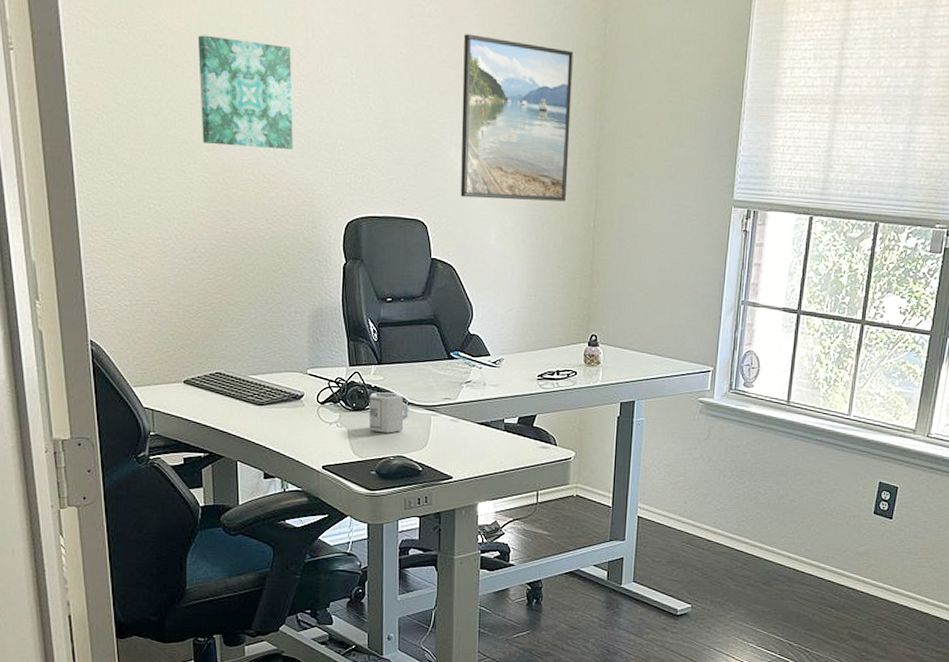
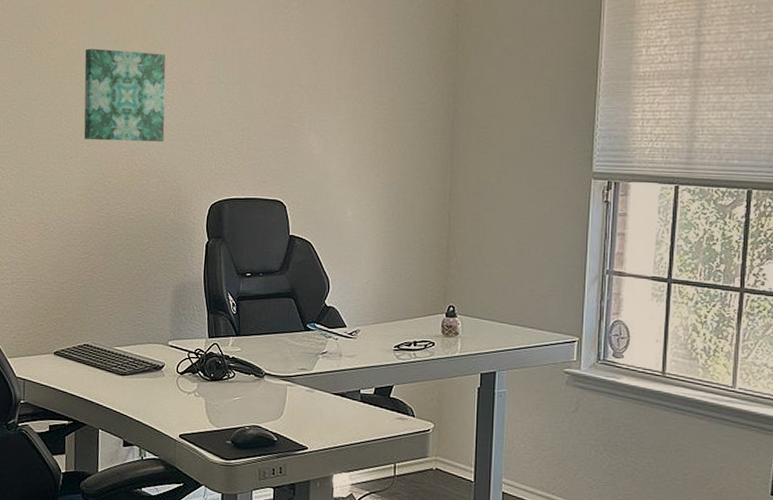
cup: present [369,392,409,433] -> none [226,363,265,403]
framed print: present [460,34,573,202] -> none [318,34,427,179]

